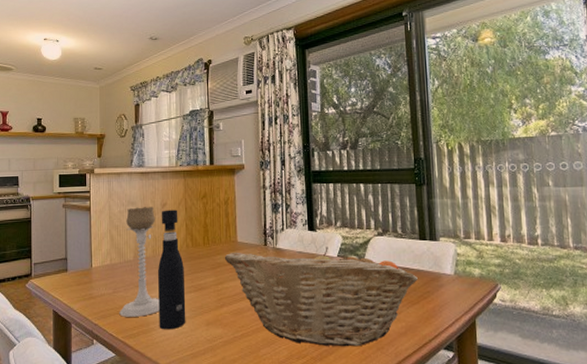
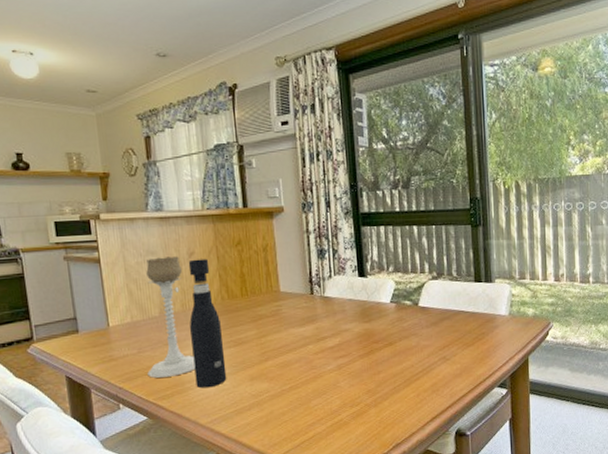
fruit basket: present [224,247,418,347] -> none [266,293,473,393]

